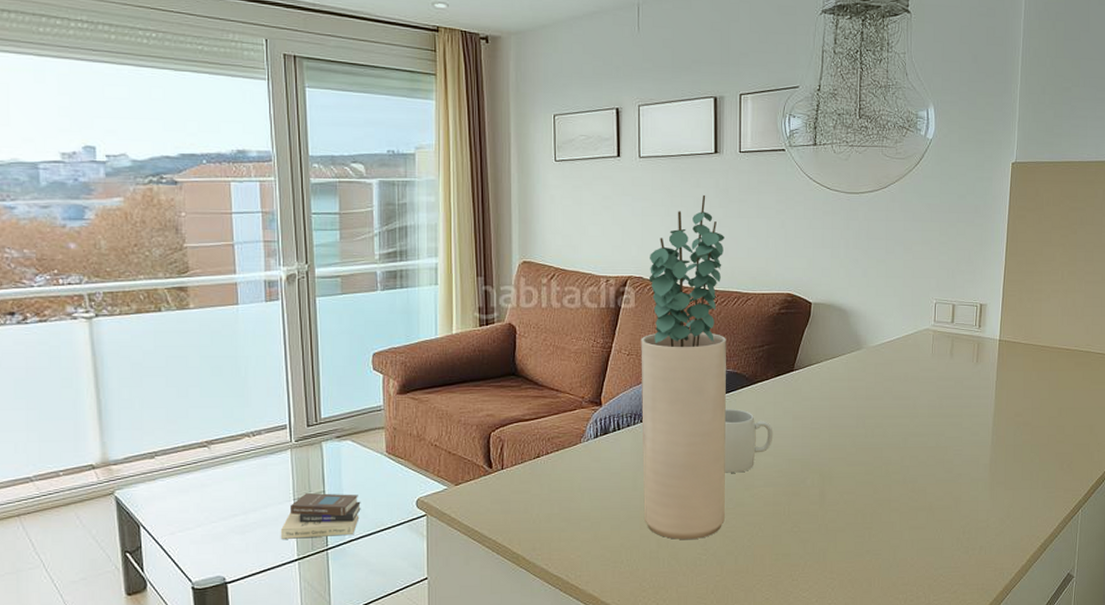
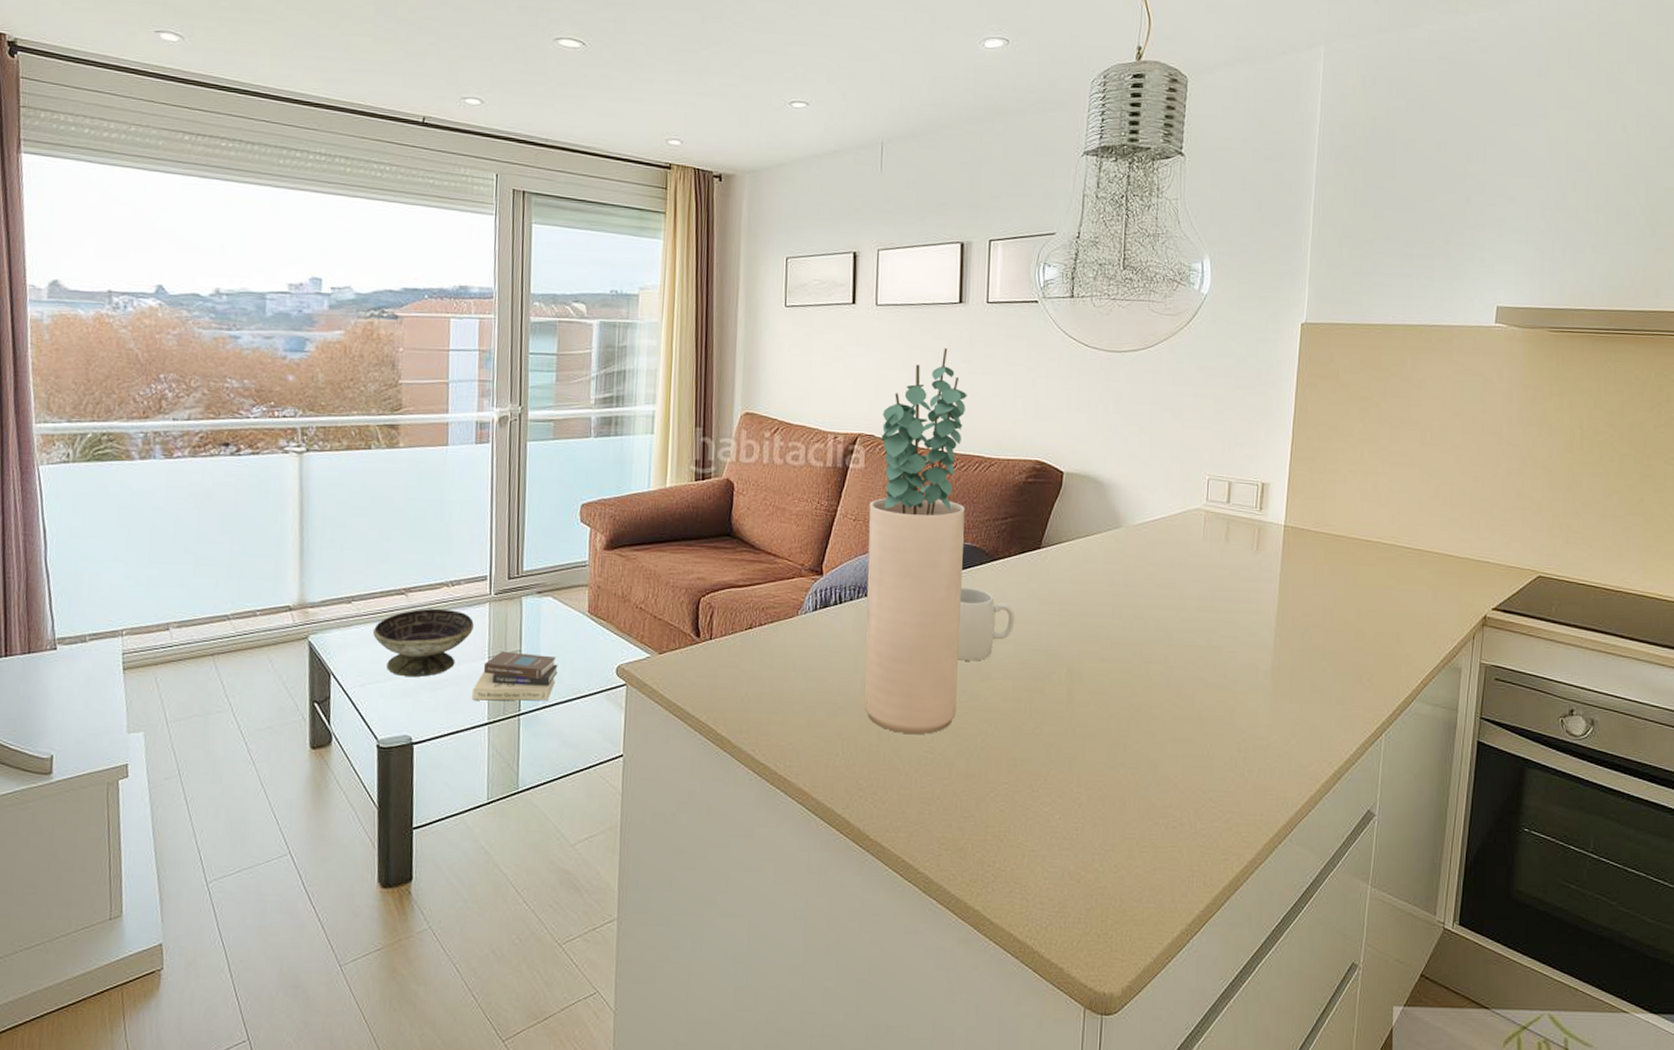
decorative bowl: none [178,458,277,522] -> present [372,609,474,677]

